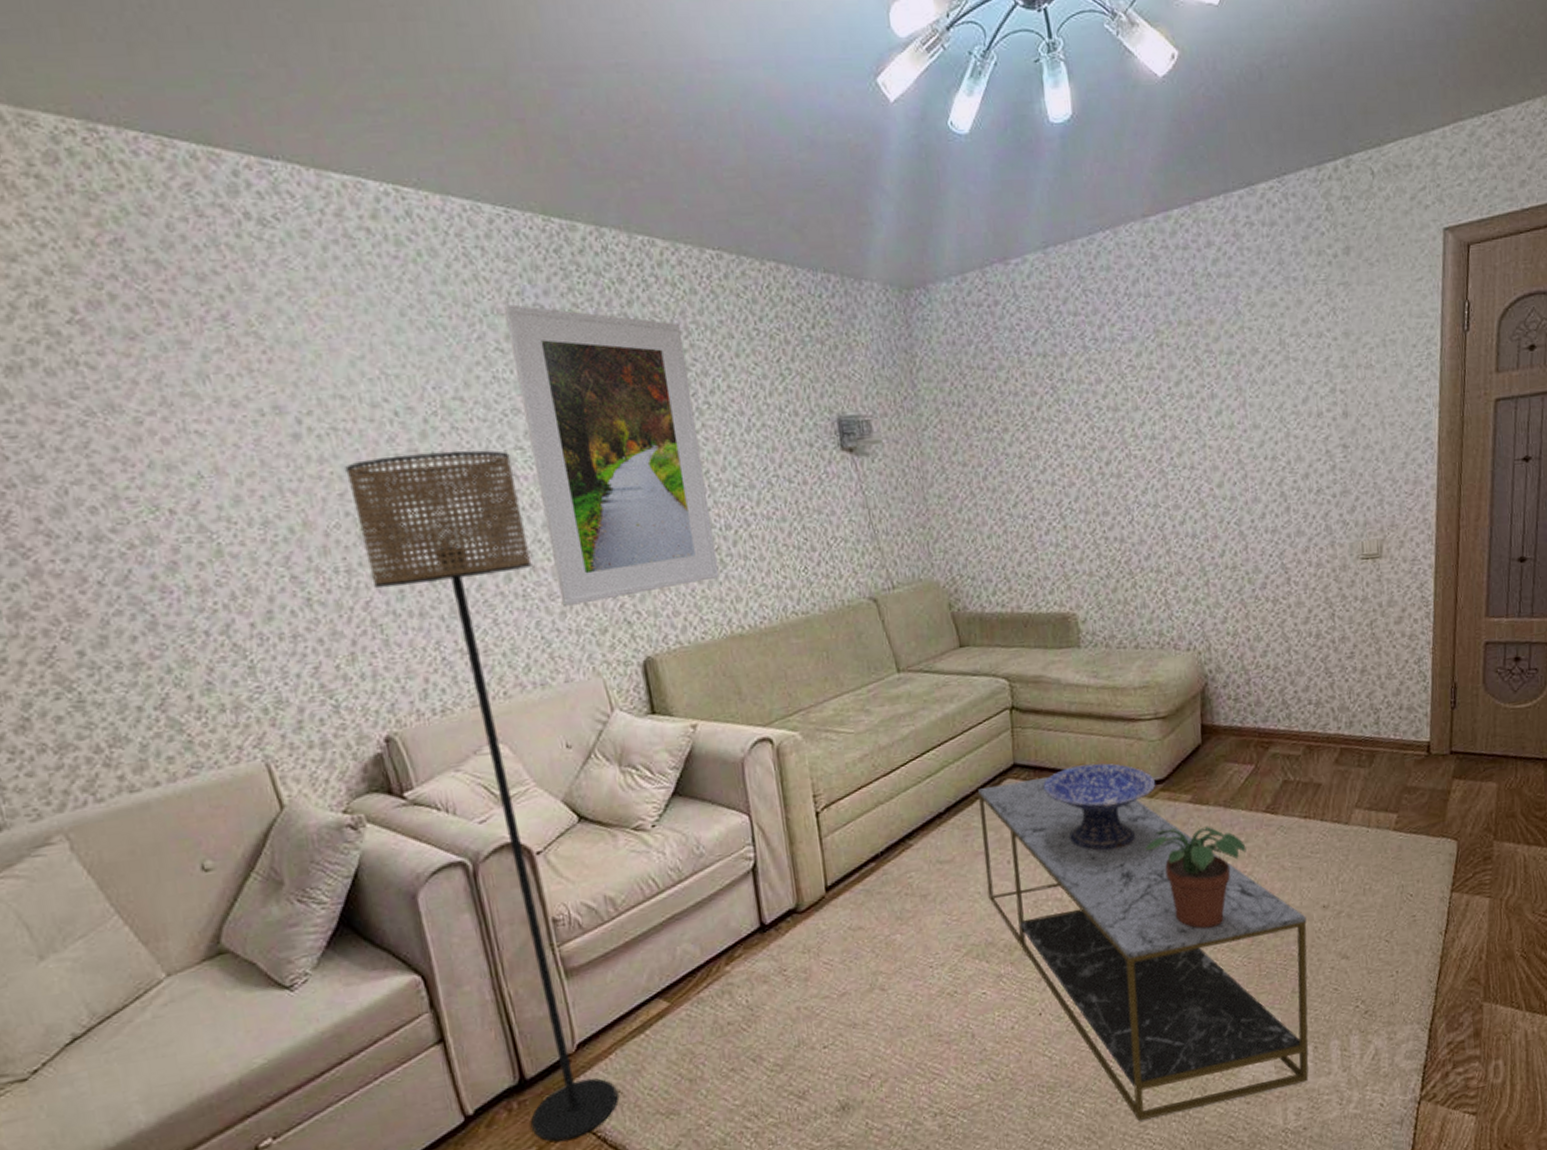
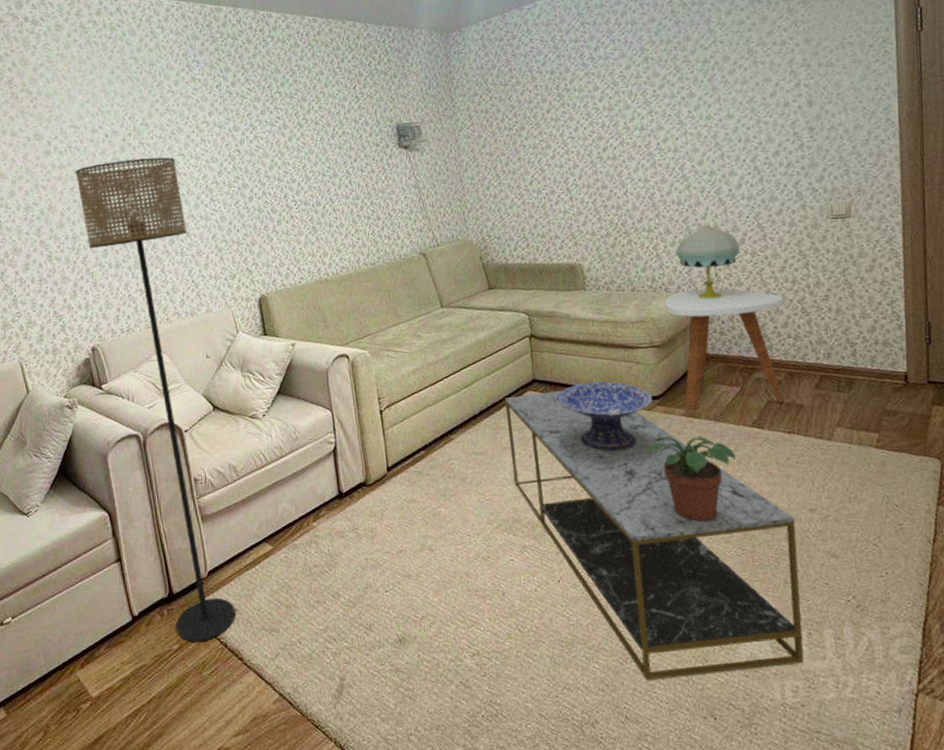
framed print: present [504,304,720,608] -> none [174,62,312,261]
side table: none [1173,645,1306,796] -> present [665,288,785,411]
table lamp: none [1188,564,1261,658] -> present [676,225,740,299]

